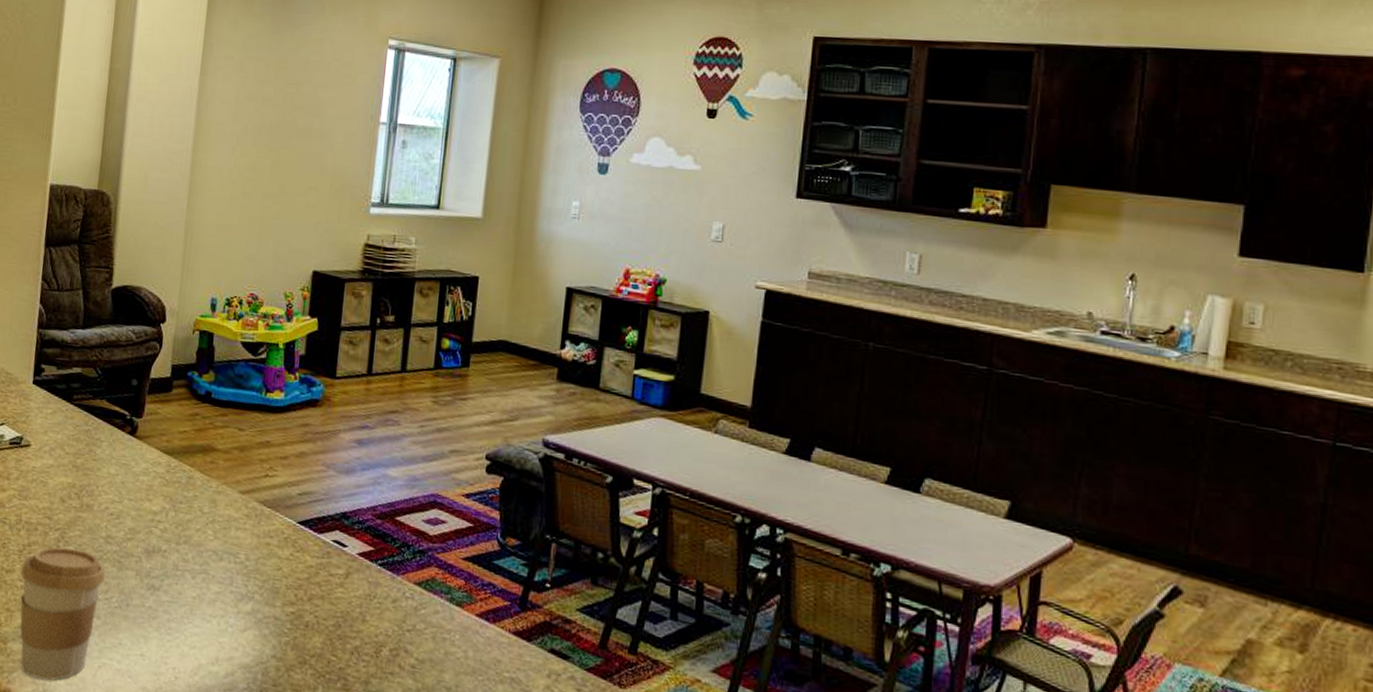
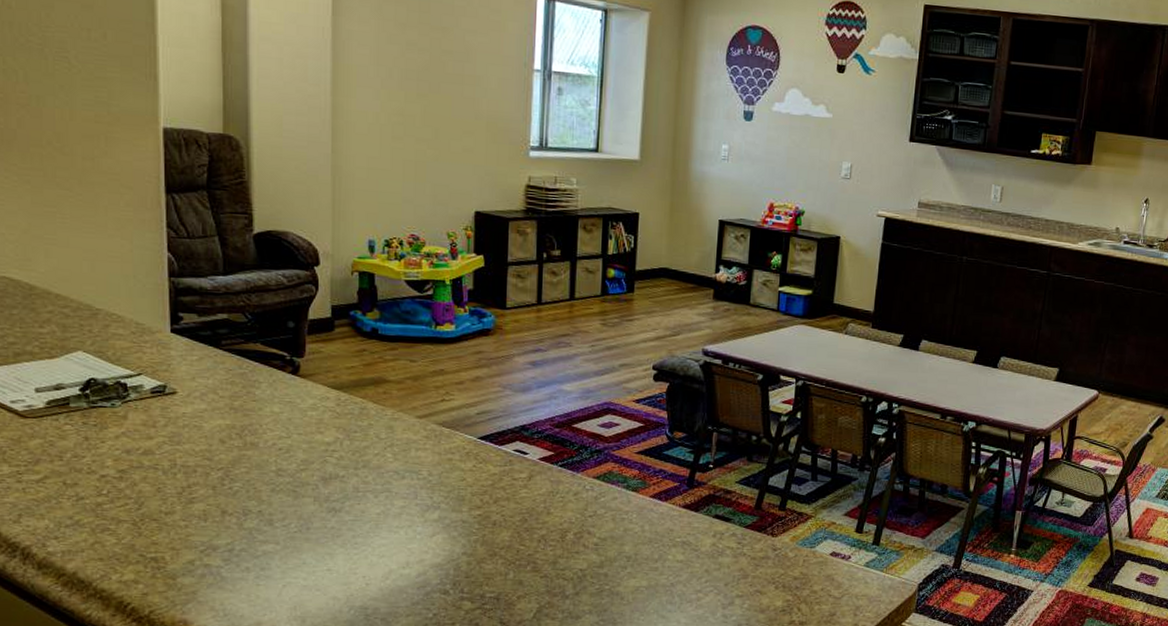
coffee cup: present [20,547,106,681] -> none [182,484,280,606]

